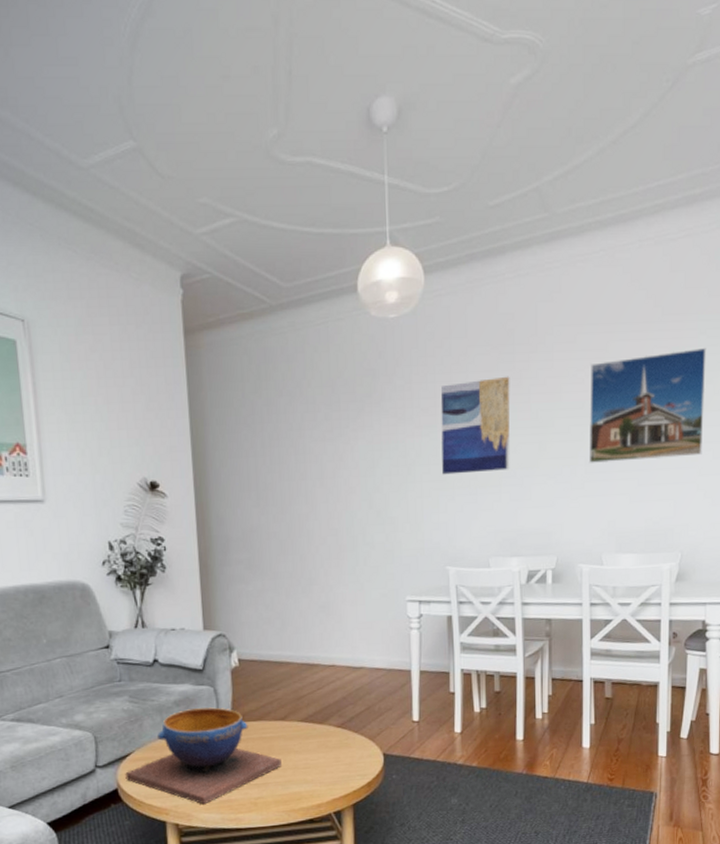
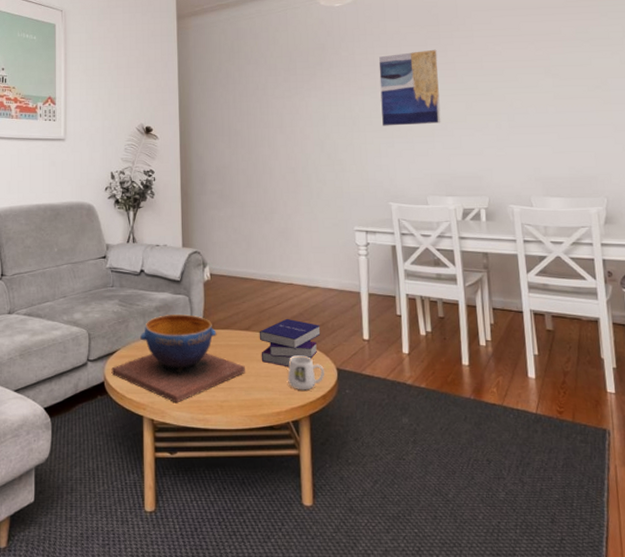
book: none [296,704,366,757] -> present [259,318,321,367]
mug: none [329,743,369,780] -> present [287,355,324,391]
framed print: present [588,348,706,464] -> none [506,27,616,120]

